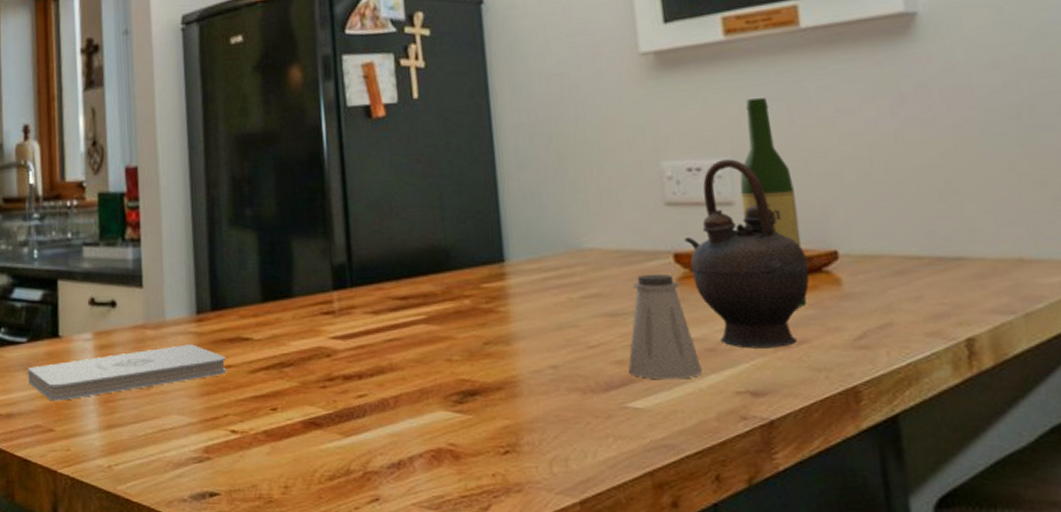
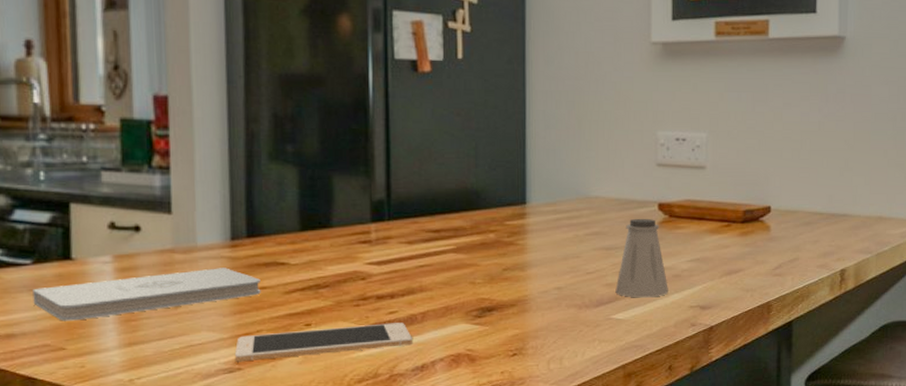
cell phone: none [203,408,386,451] -> present [234,322,412,362]
teapot: present [684,159,810,349] -> none [667,134,750,275]
wine bottle: present [740,98,807,307] -> none [711,89,748,245]

